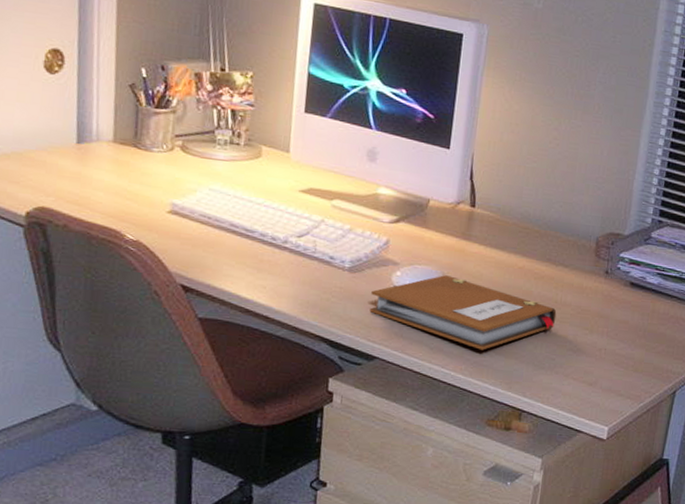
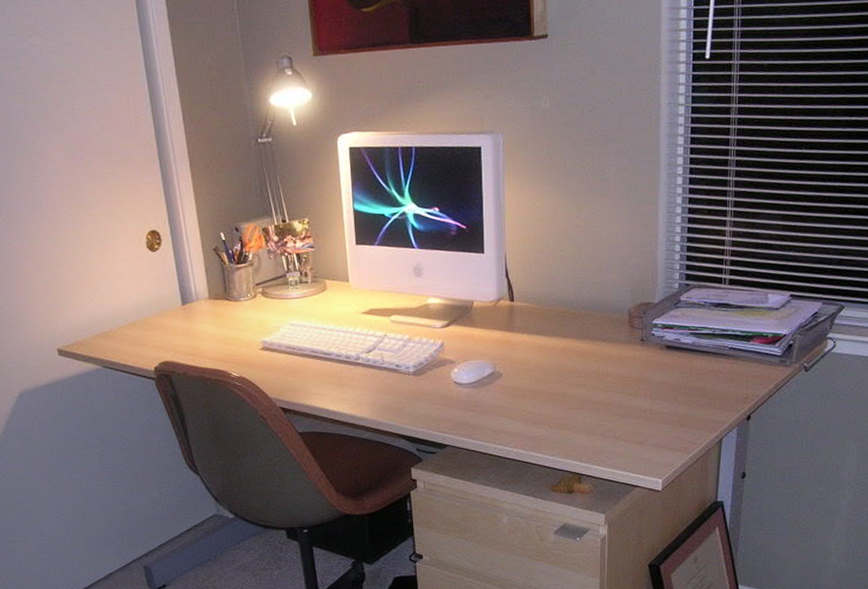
notebook: present [369,275,557,350] -> none [435,365,601,426]

